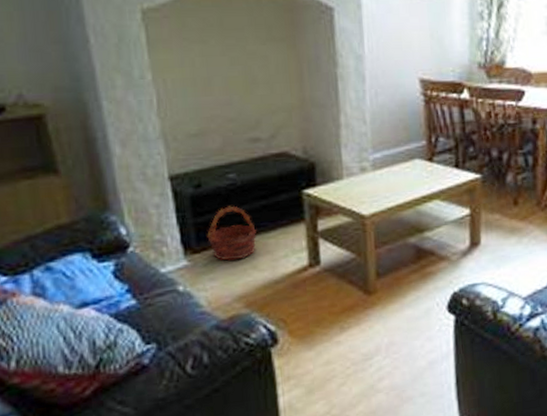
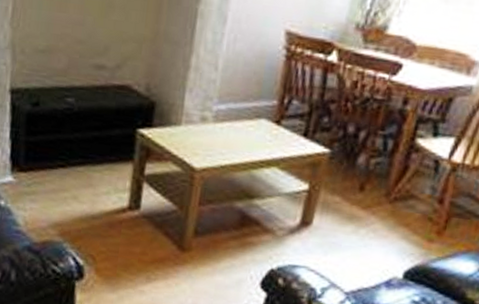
basket: present [207,205,257,261] -> none [35,130,84,187]

